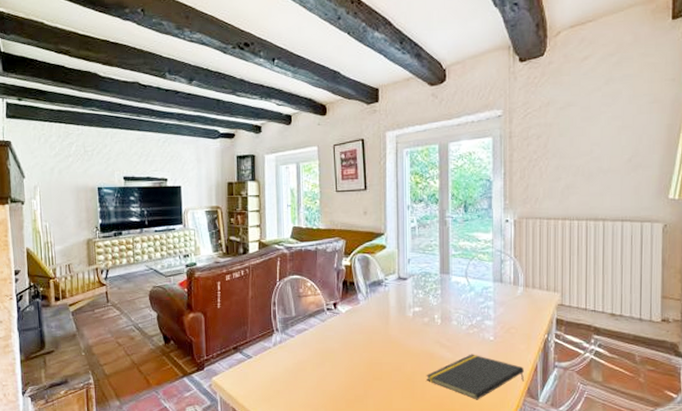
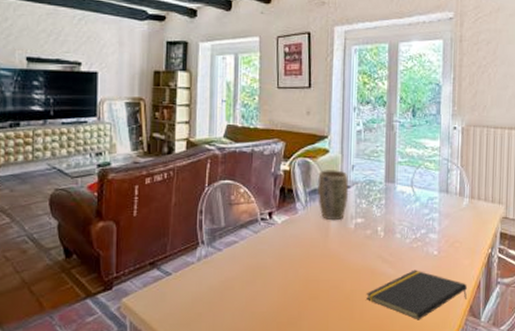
plant pot: none [376,264,405,310] -> present [317,170,348,221]

